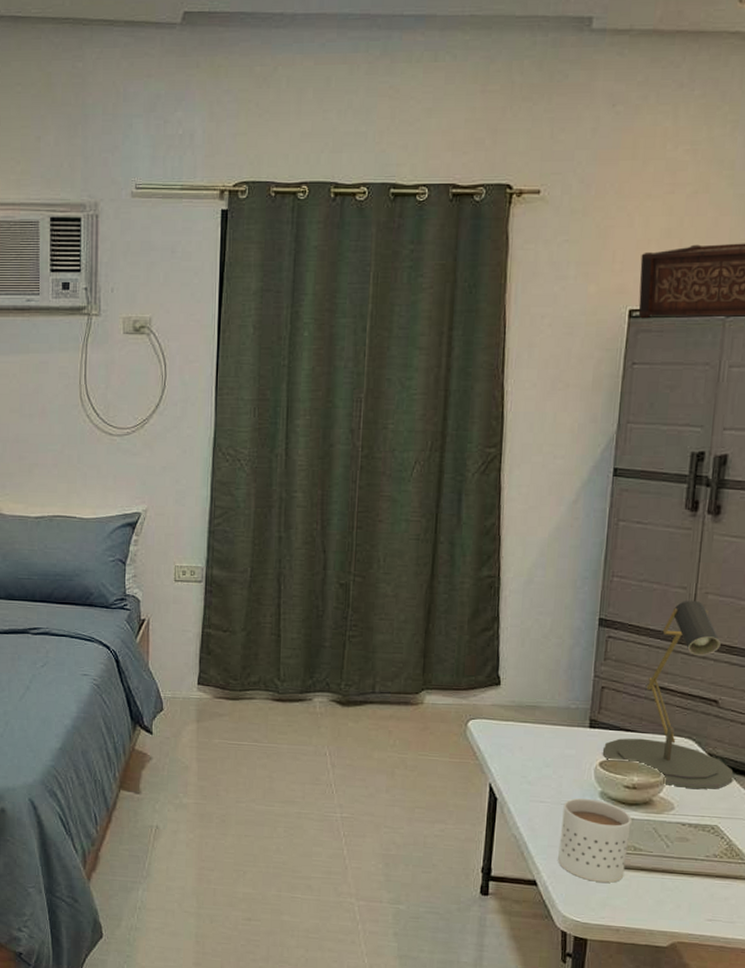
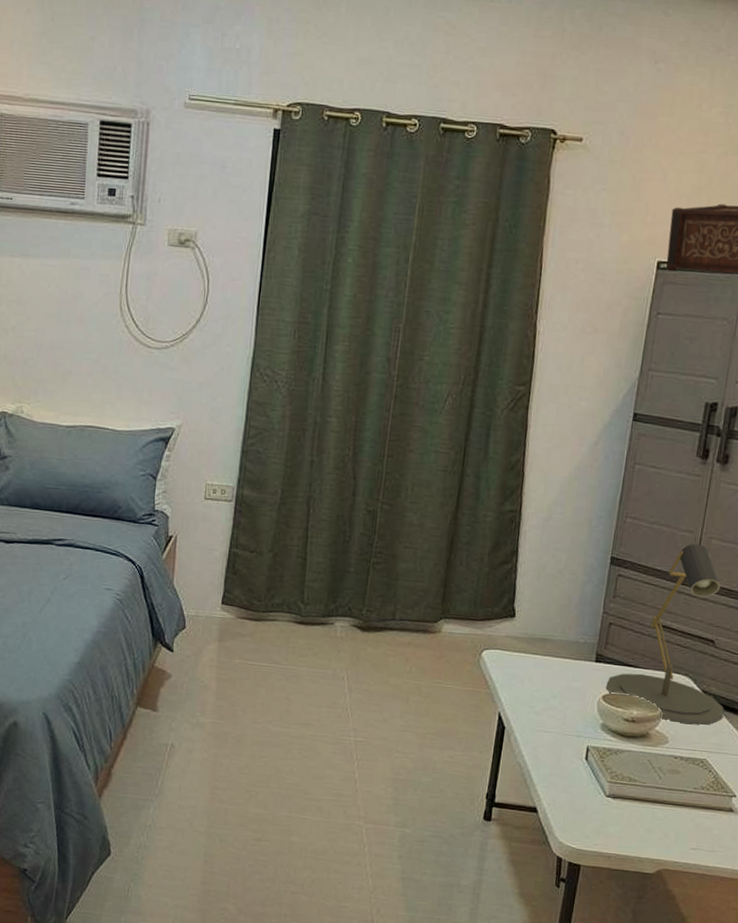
mug: present [558,798,632,883] -> none [558,729,629,811]

